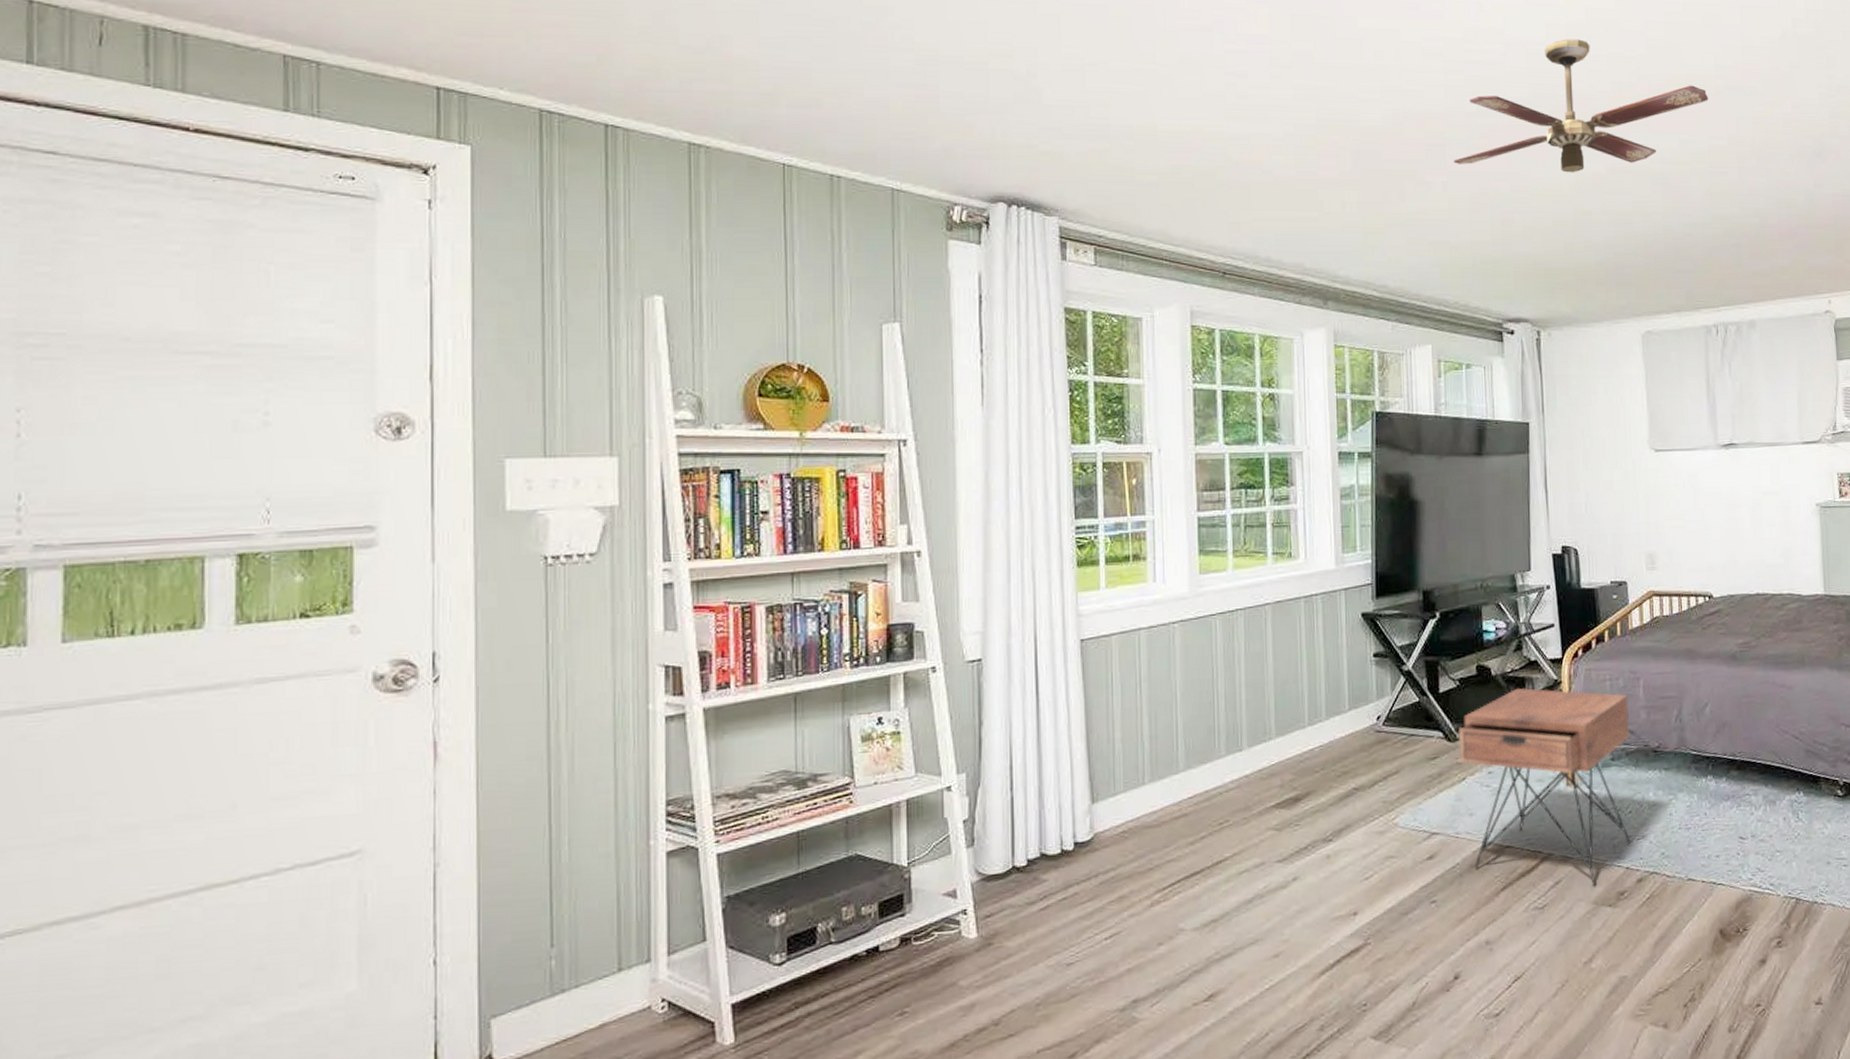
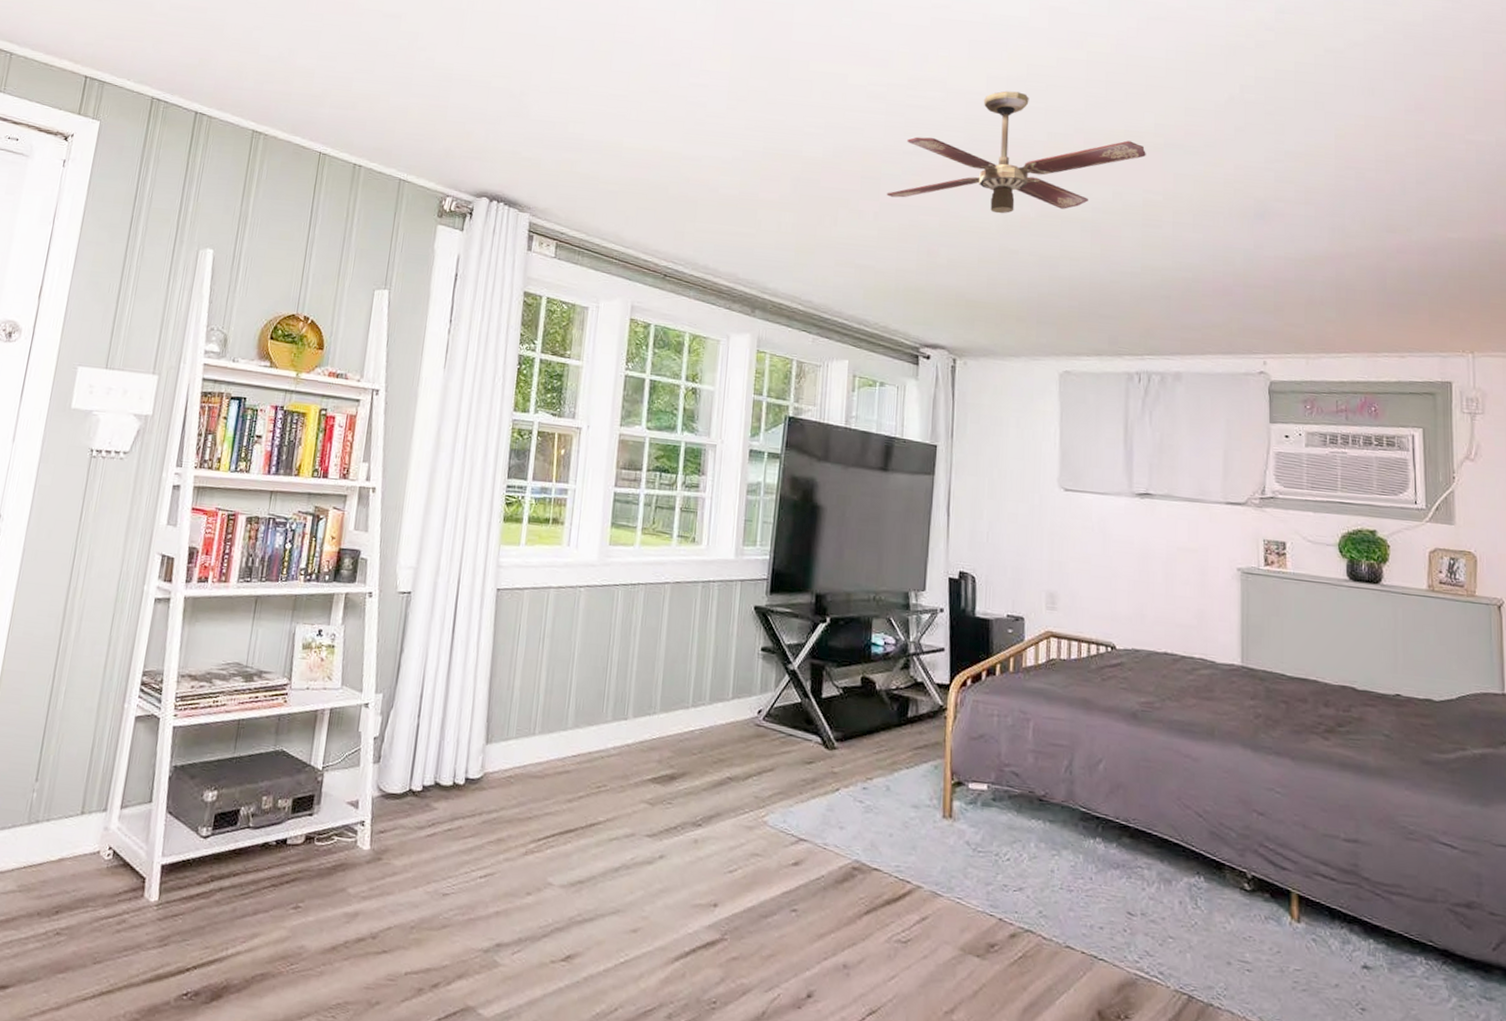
nightstand: present [1457,688,1631,885] -> none [835,706,1016,930]

